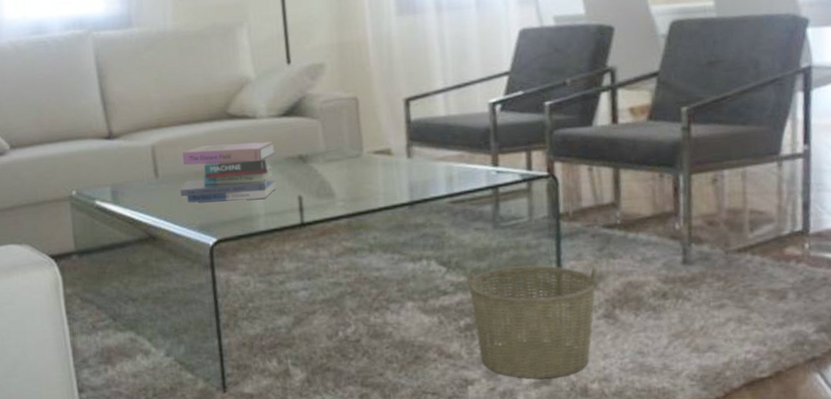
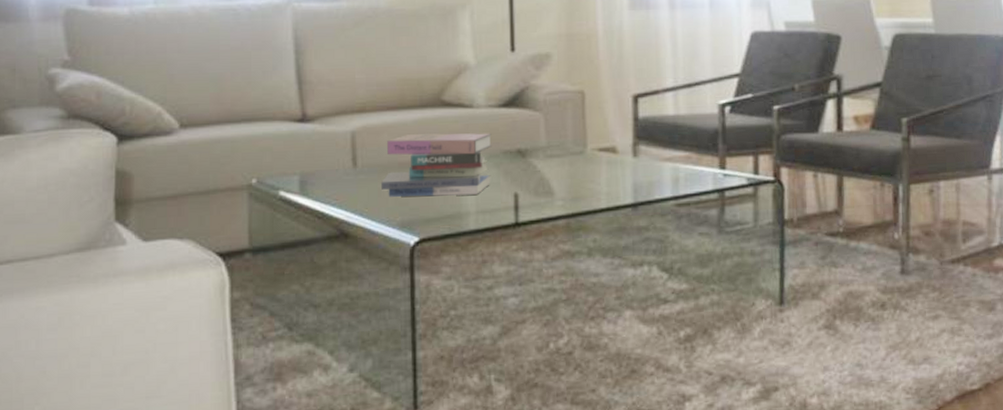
basket: present [466,265,599,380] -> none [688,272,821,394]

